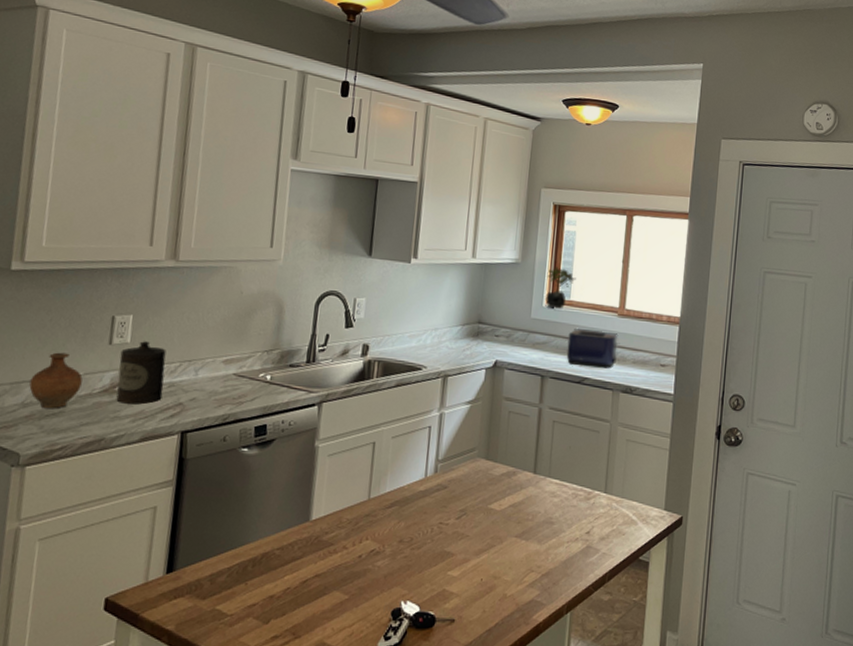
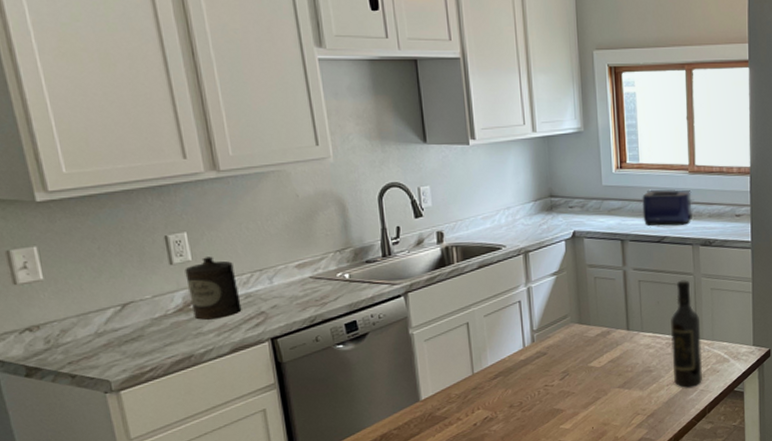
ceramic jug: present [29,352,83,409] -> none [97,278,153,335]
succulent plant: present [545,267,576,310] -> none [612,131,642,175]
wine bottle: none [575,426,612,547] -> present [670,280,703,387]

